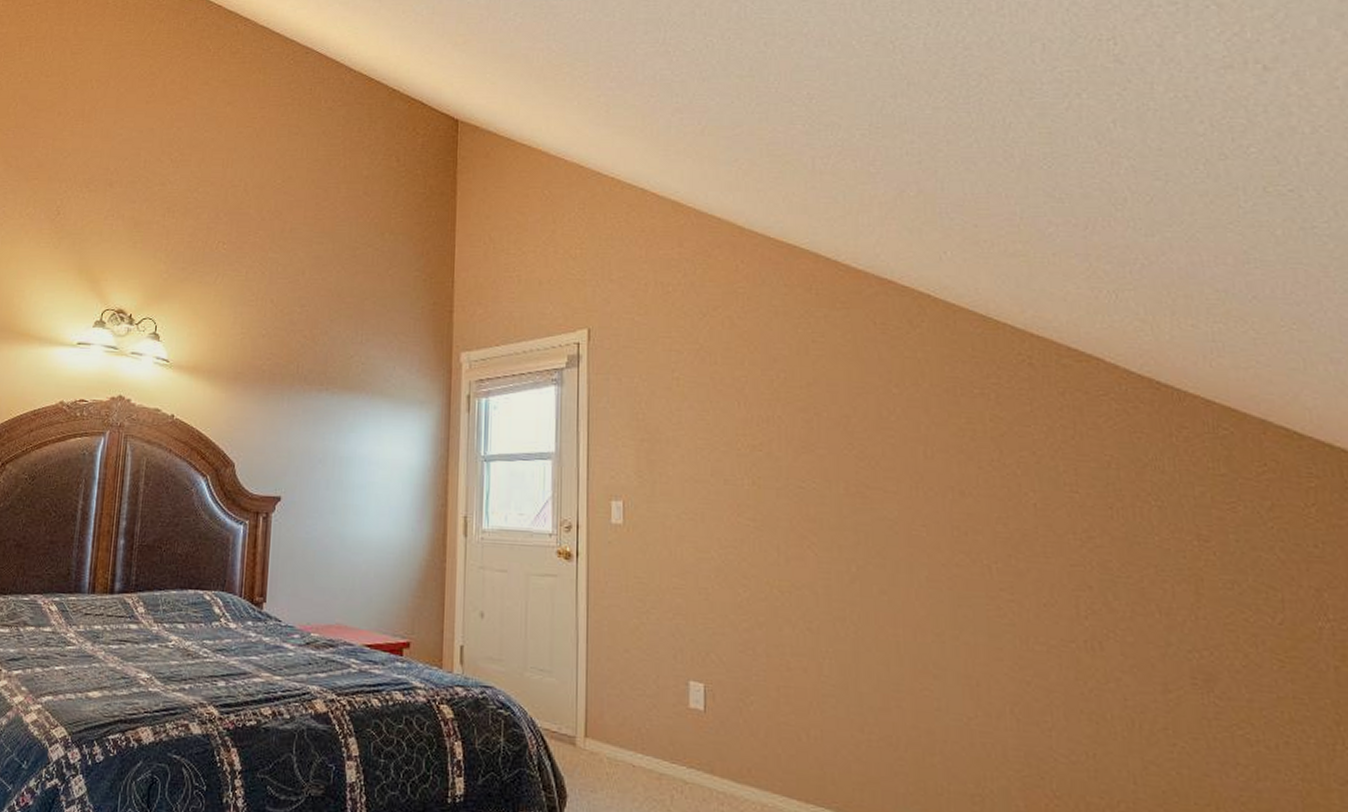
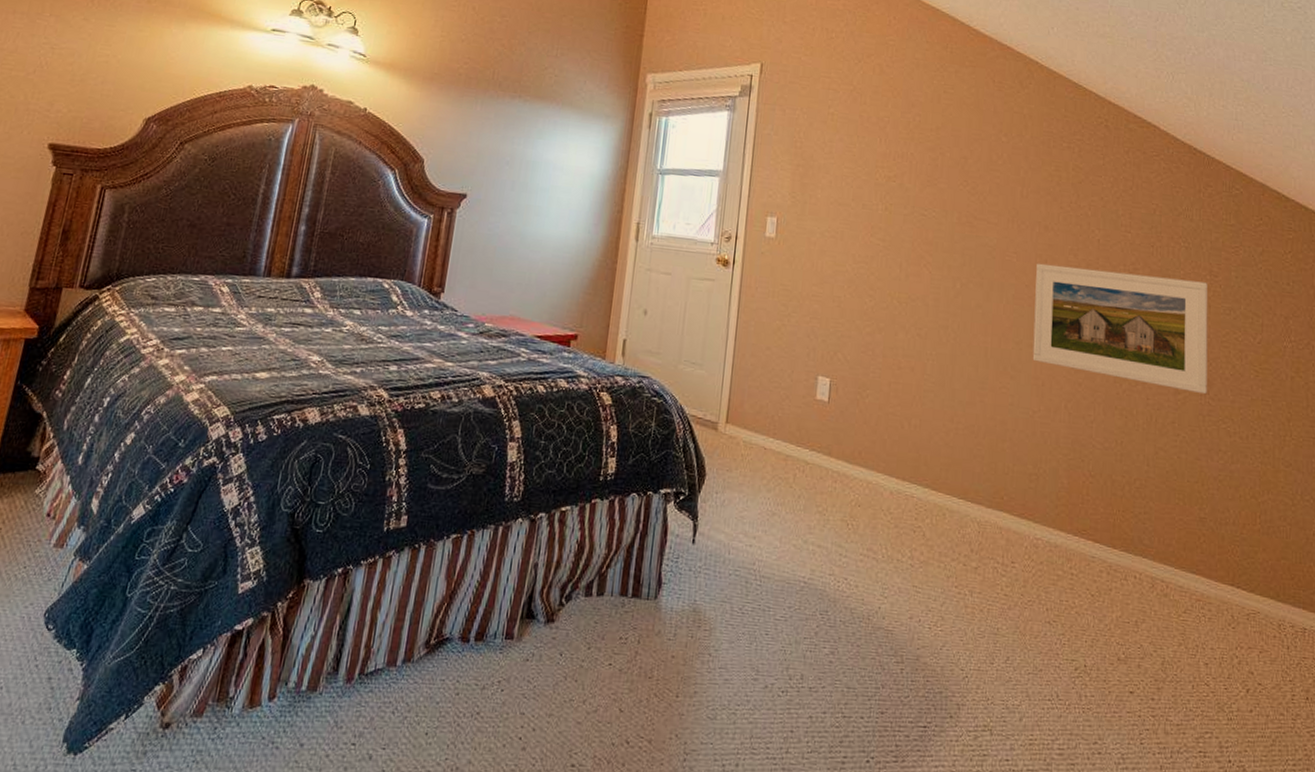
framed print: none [954,536,1210,693] -> present [1032,263,1208,395]

